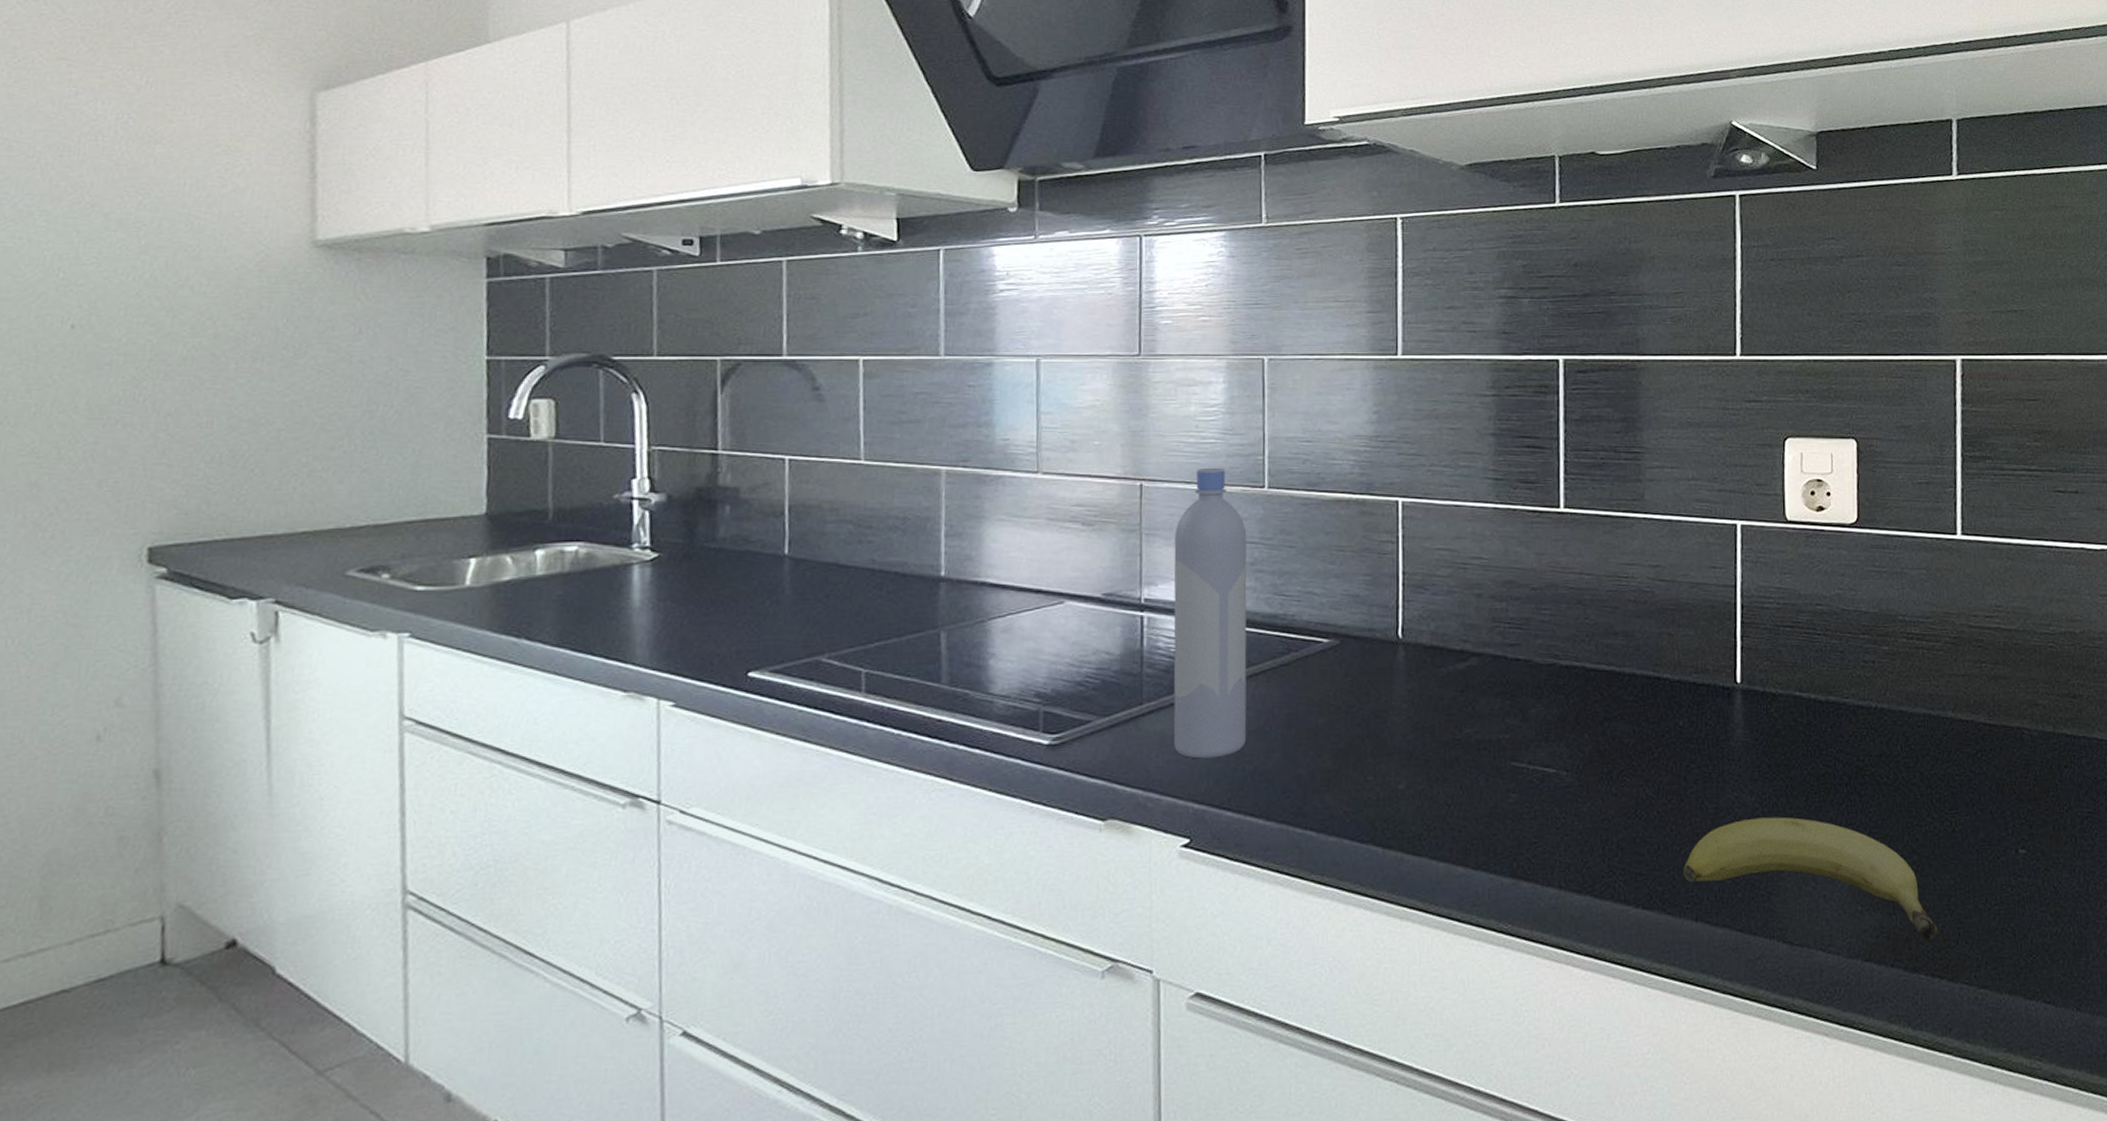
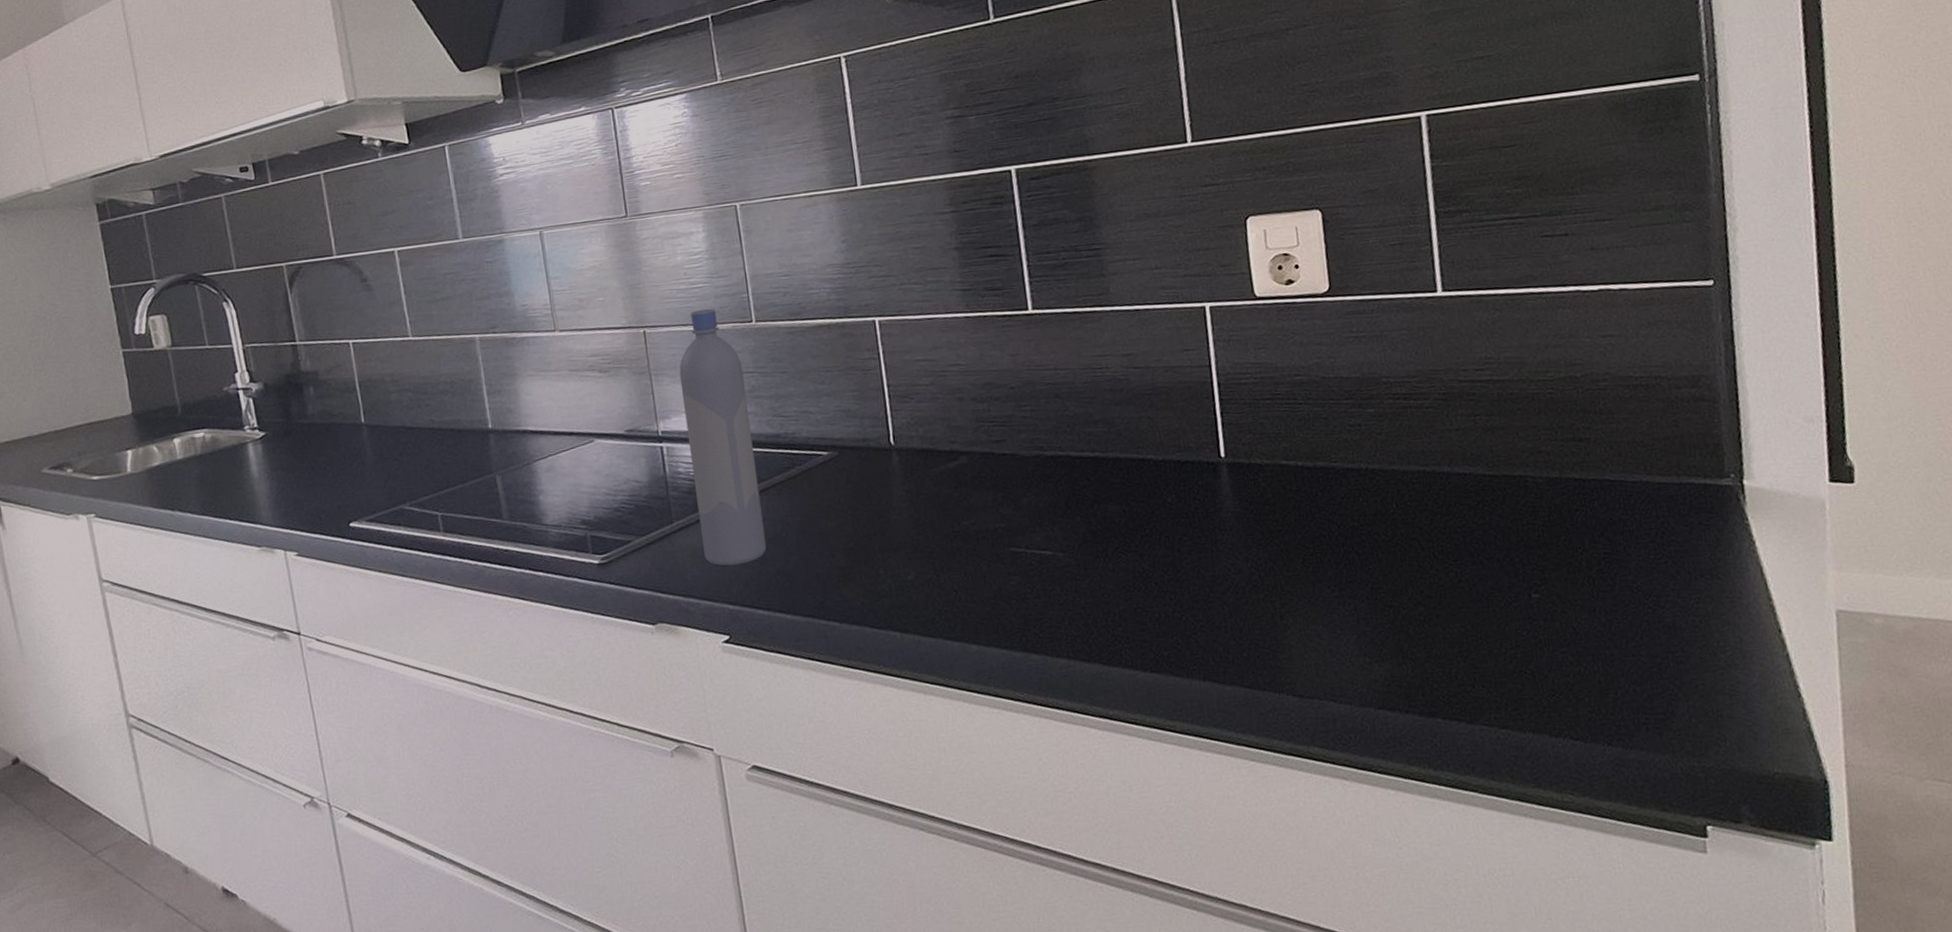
fruit: present [1682,817,1938,942] -> none [1185,579,1452,688]

